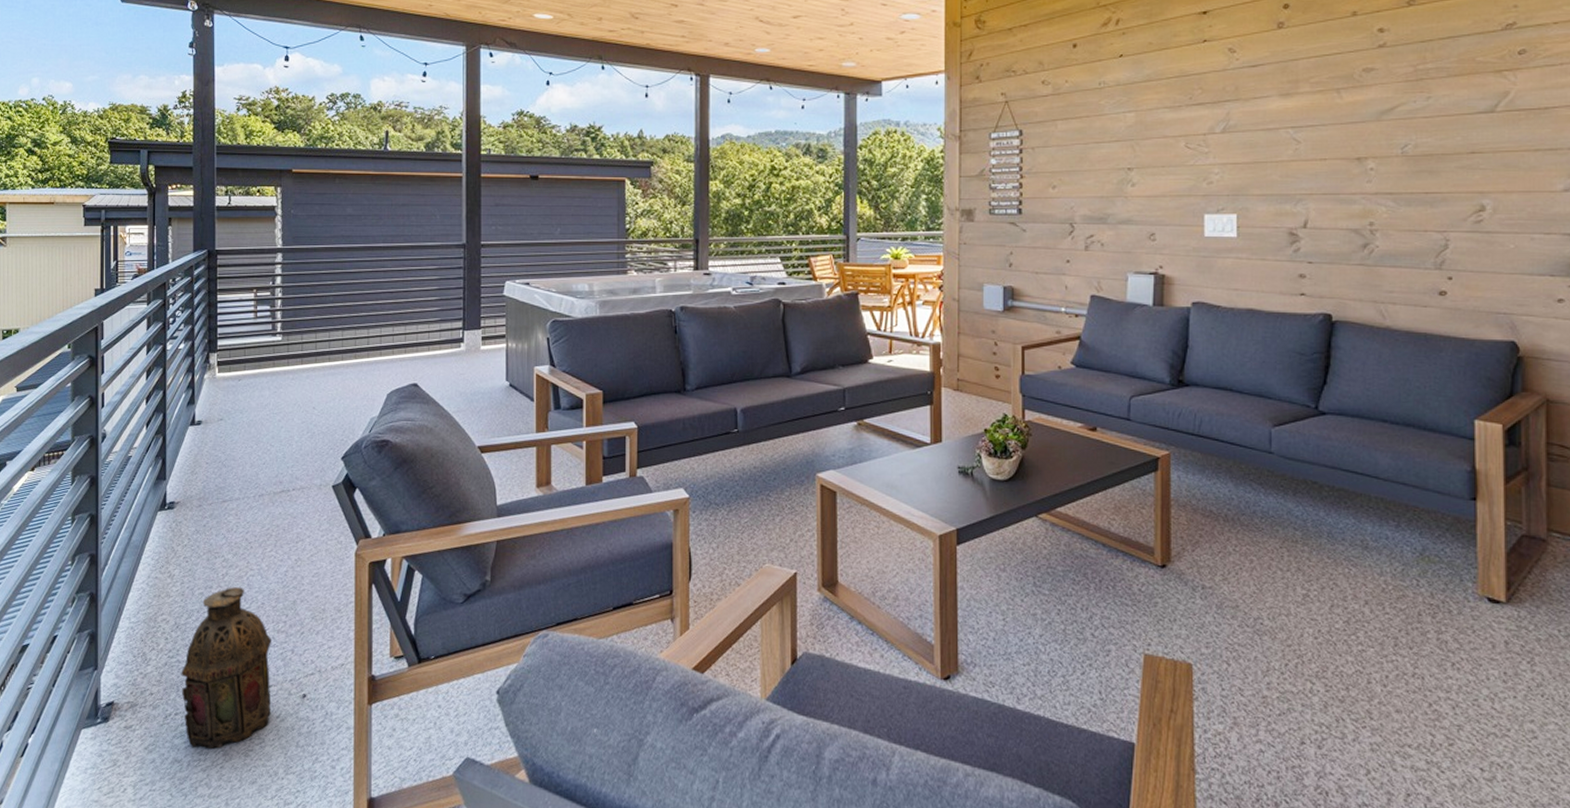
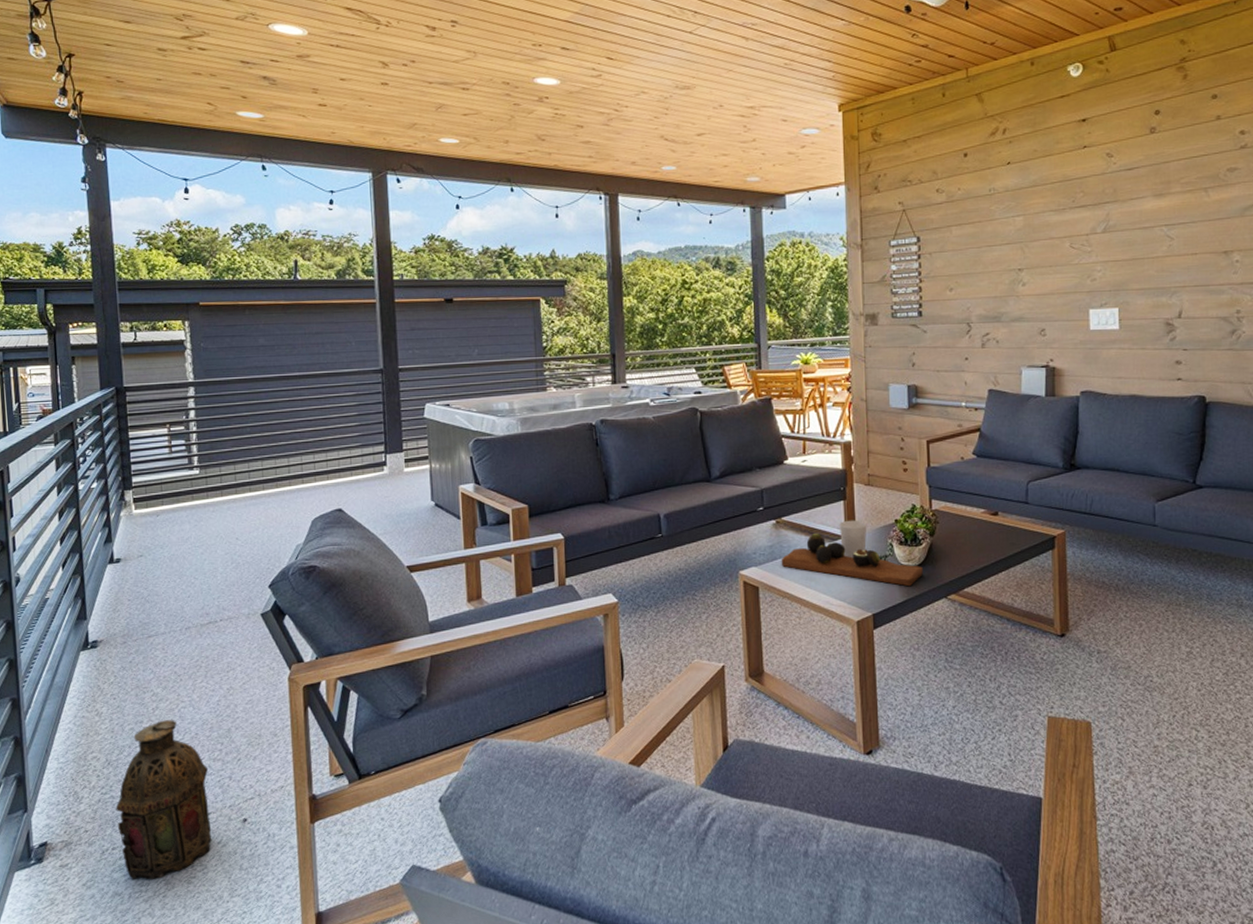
decorative tray: none [861,437,1012,502] -> present [781,532,923,587]
candle holder: none [925,426,954,468] -> present [840,520,867,559]

